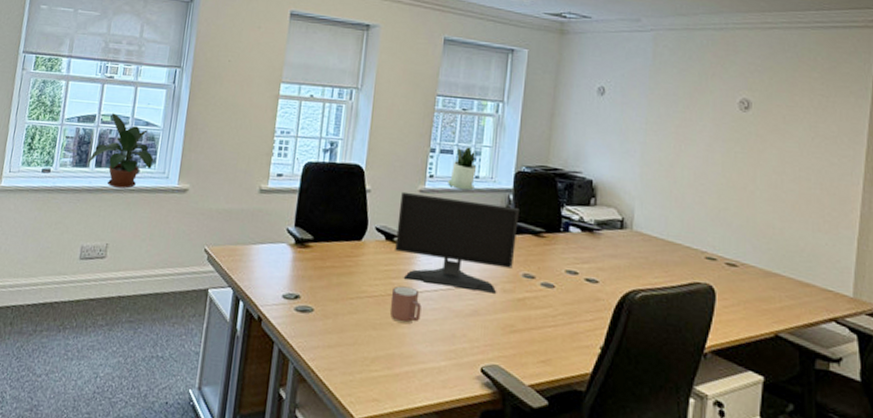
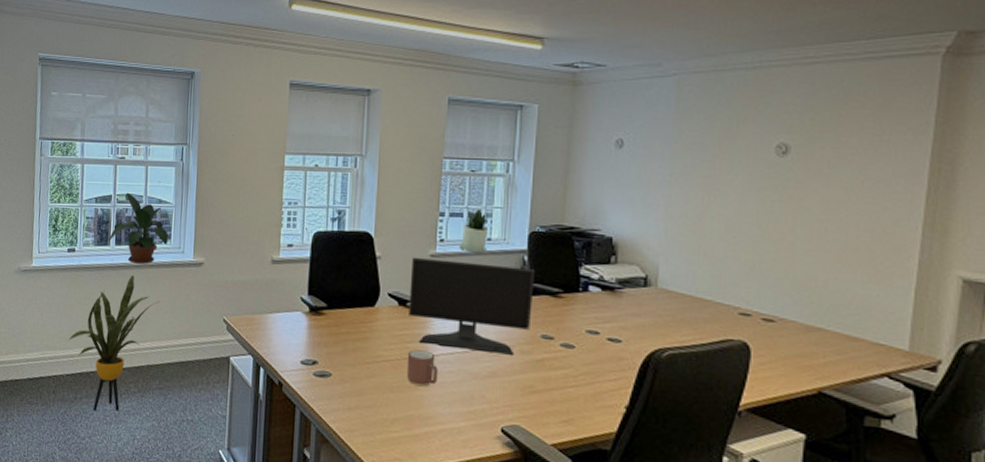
house plant: none [33,200,138,346] -> present [68,275,160,412]

